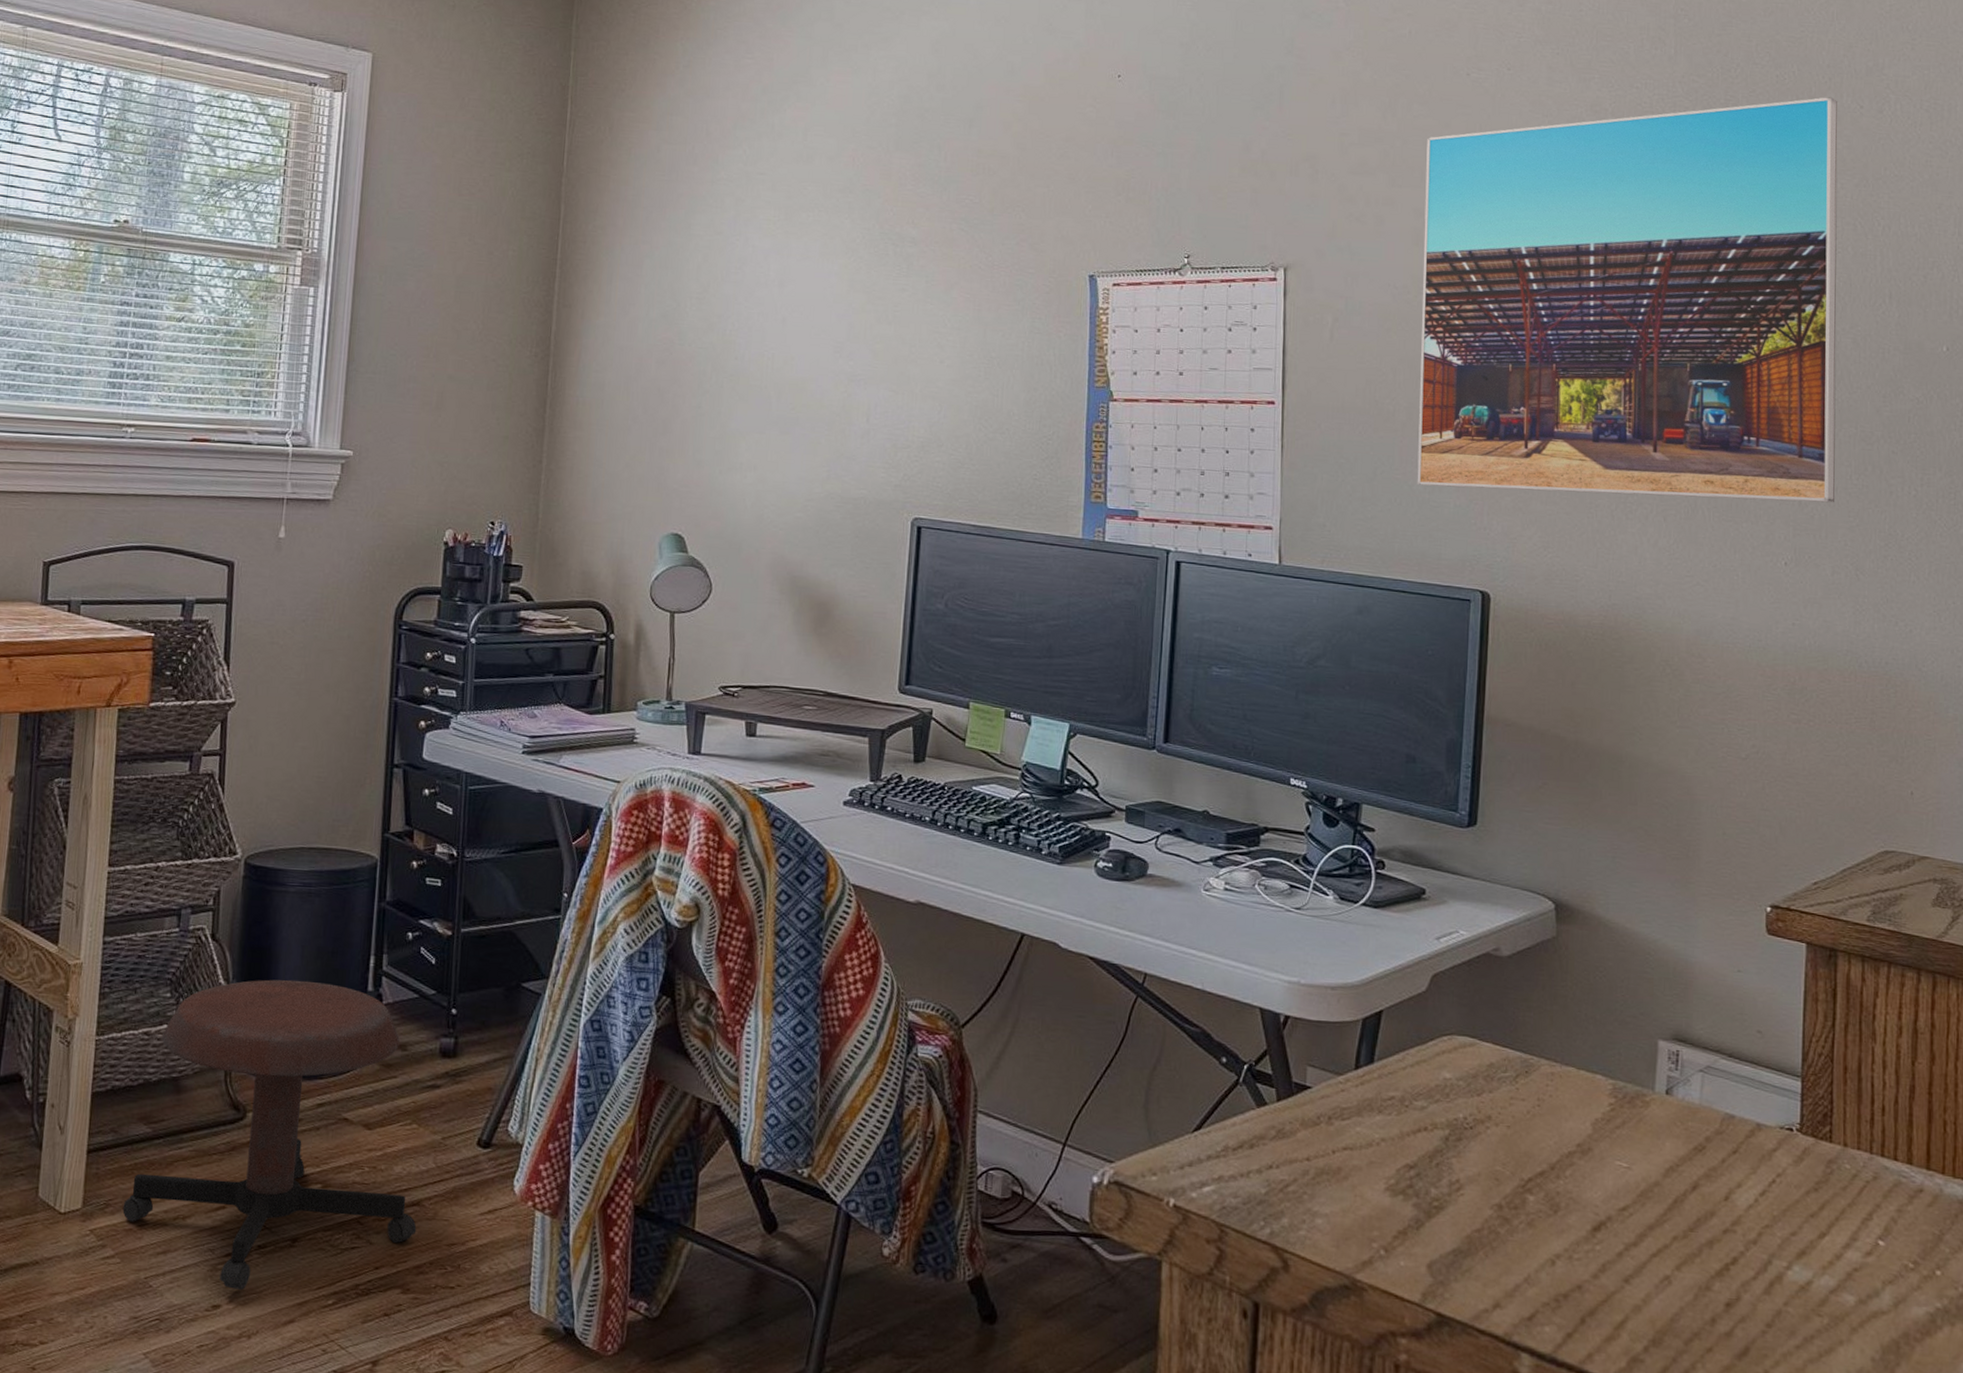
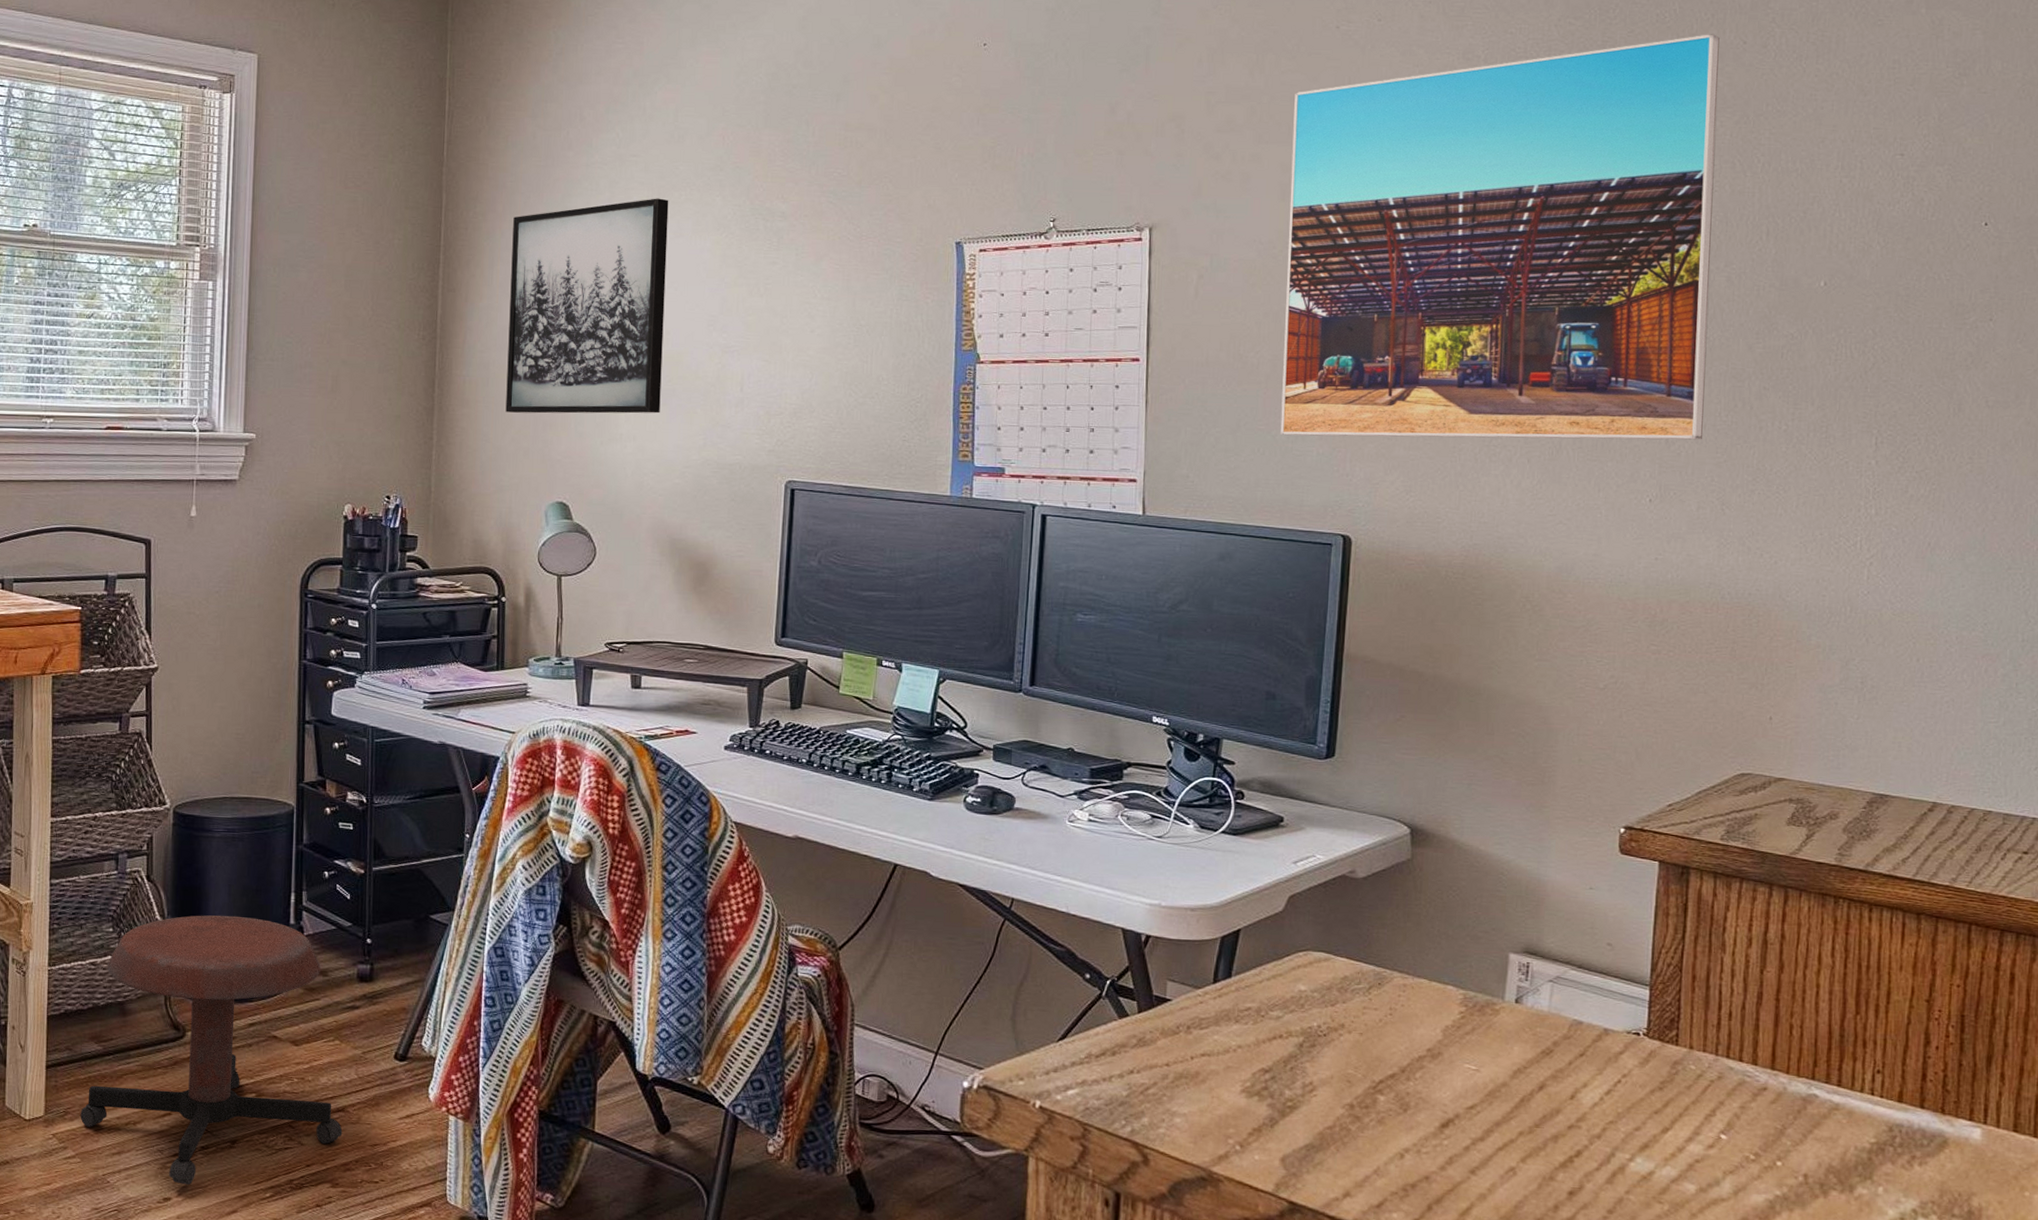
wall art: none [620,218,796,443] -> present [505,198,669,414]

